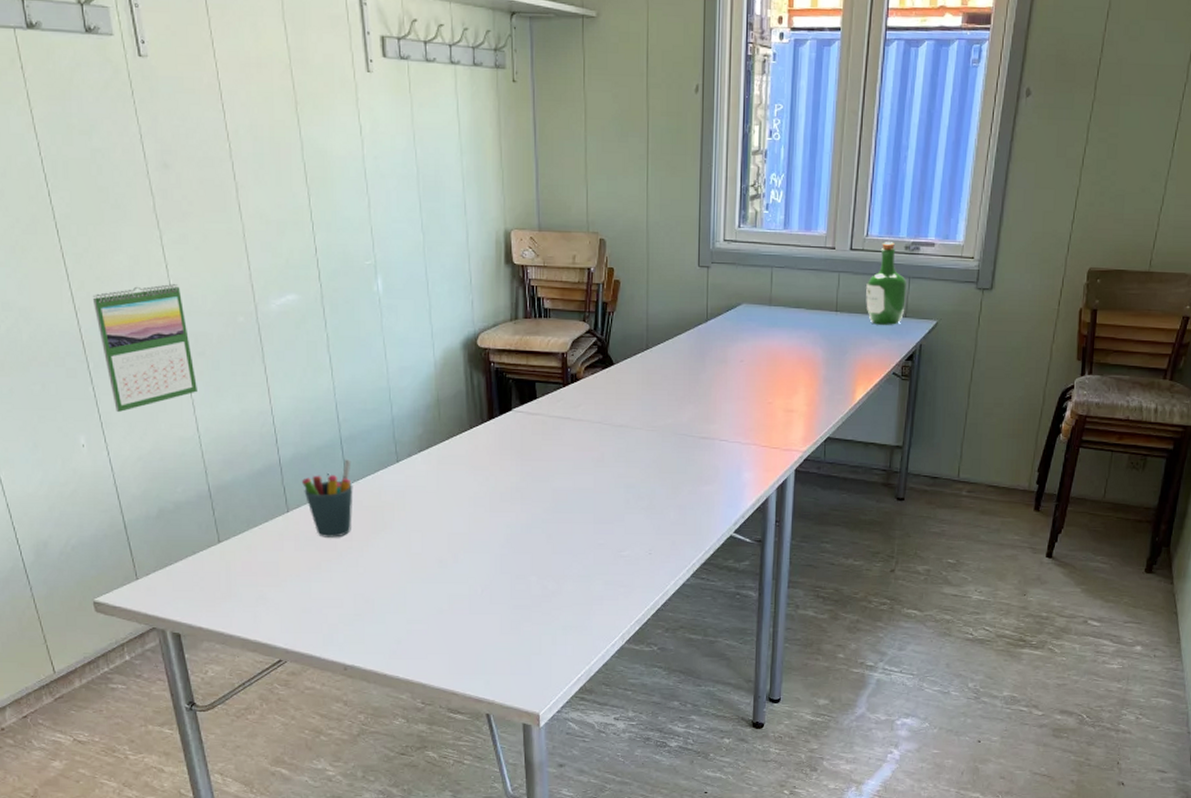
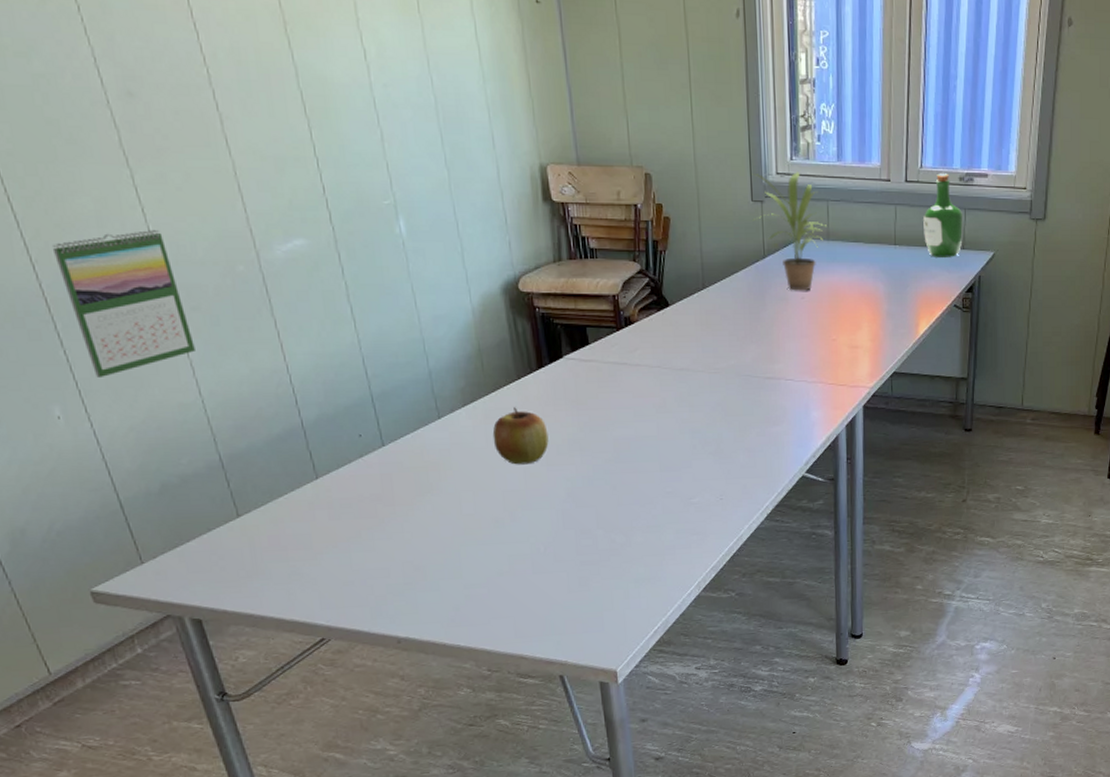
pen holder: present [301,458,353,538] -> none [329,417,393,504]
apple: none [443,455,493,510] -> present [492,407,549,465]
potted plant: none [698,239,769,354] -> present [752,172,826,291]

